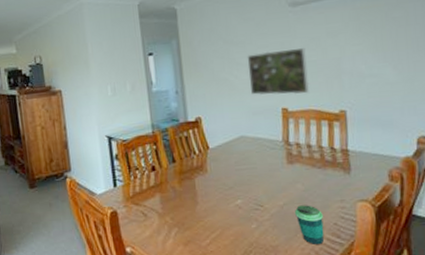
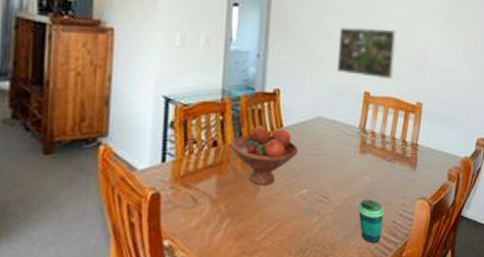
fruit bowl: none [166,149,227,200] -> present [231,125,298,186]

